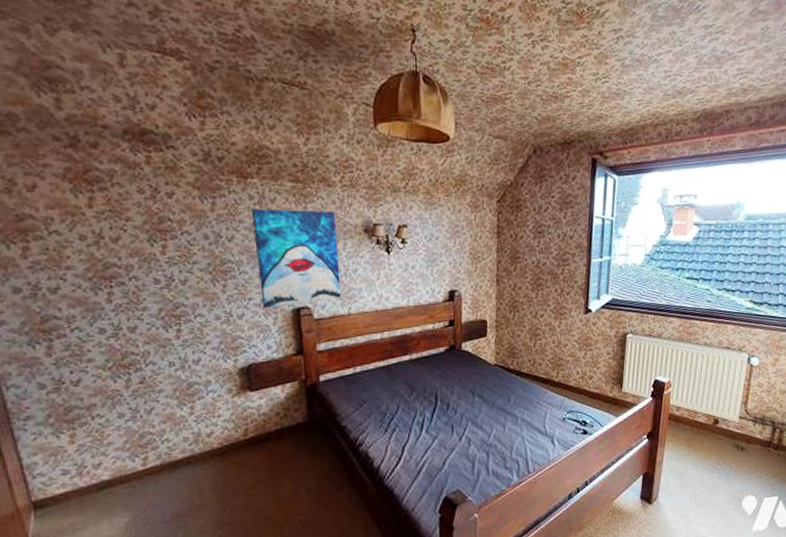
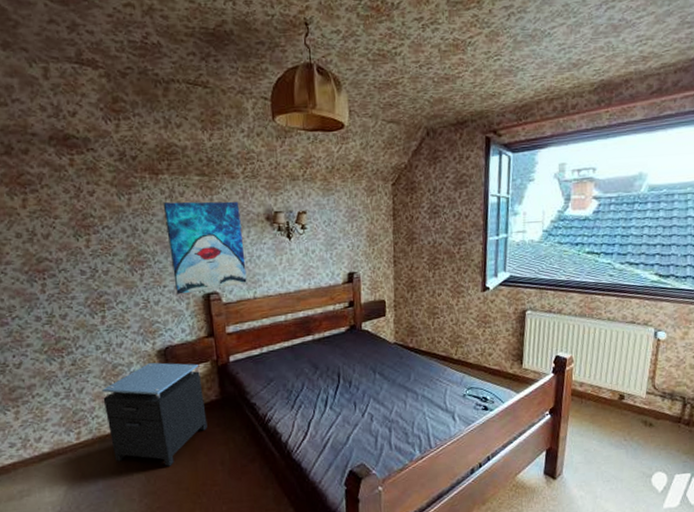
nightstand: none [174,381,293,495] -> present [102,362,208,467]

